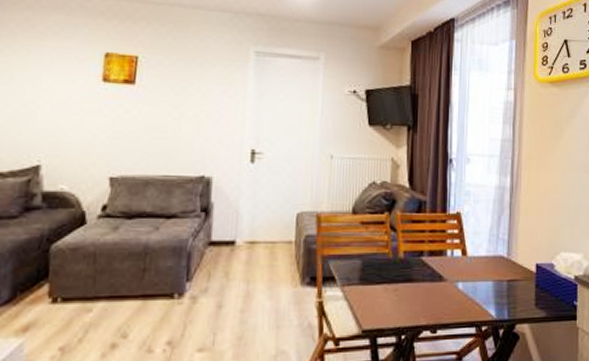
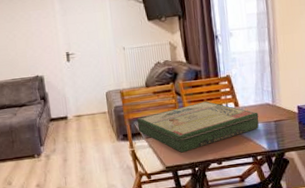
board game: none [333,243,489,312] -> present [136,101,259,153]

